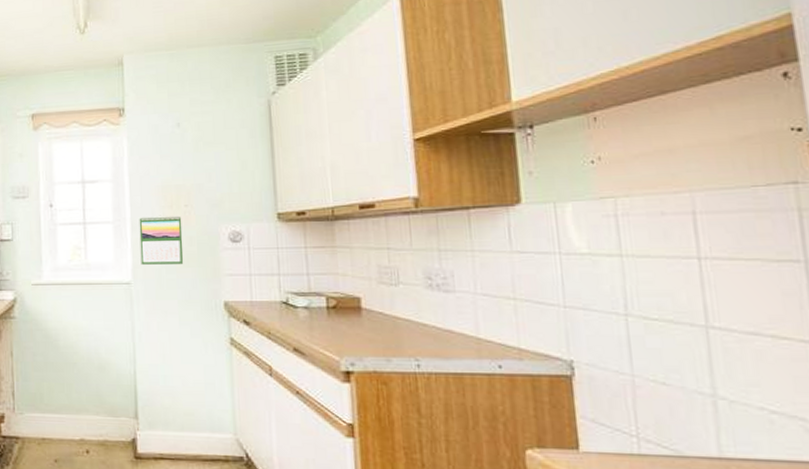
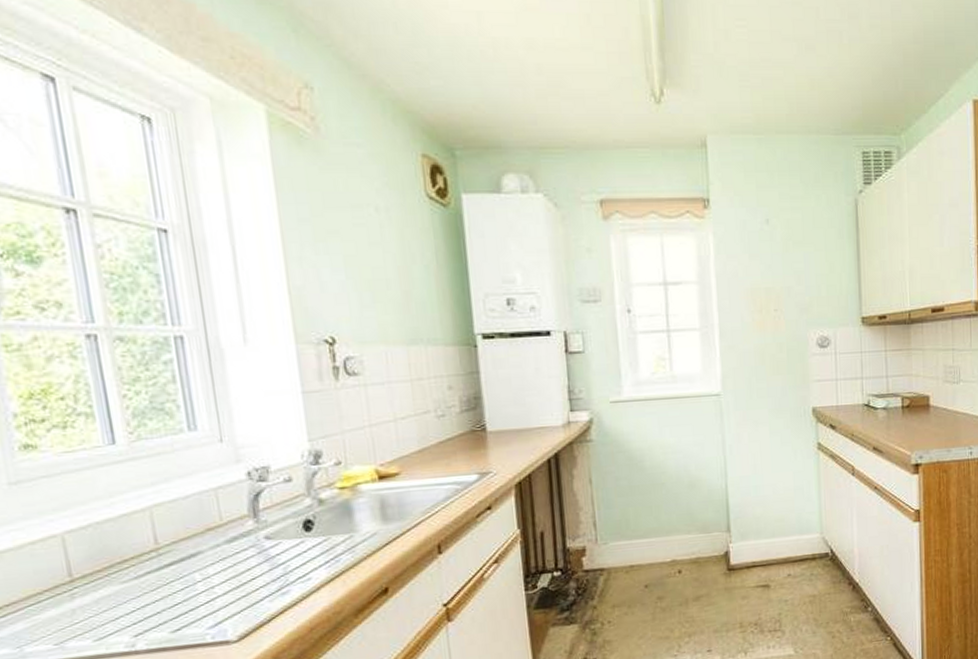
calendar: present [139,215,184,265] -> none [727,320,774,374]

